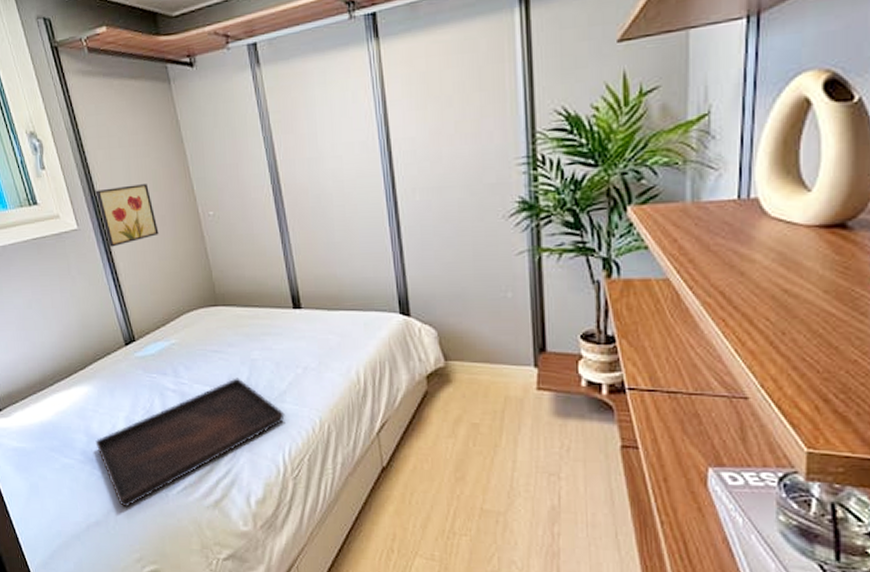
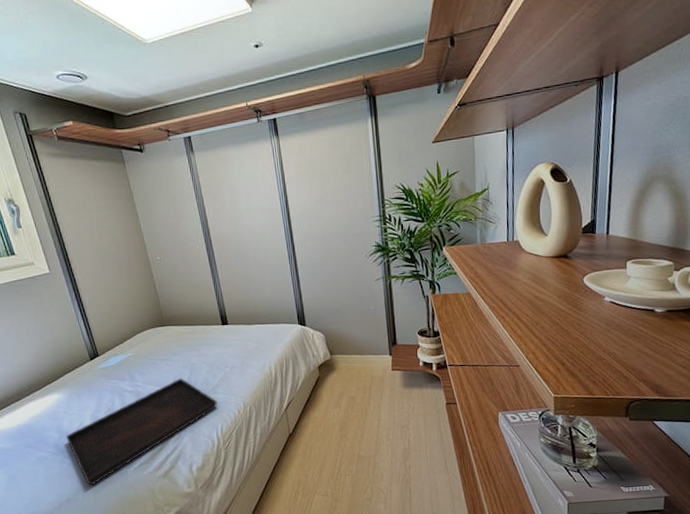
wall art: present [95,184,159,247] -> none [64,238,117,286]

